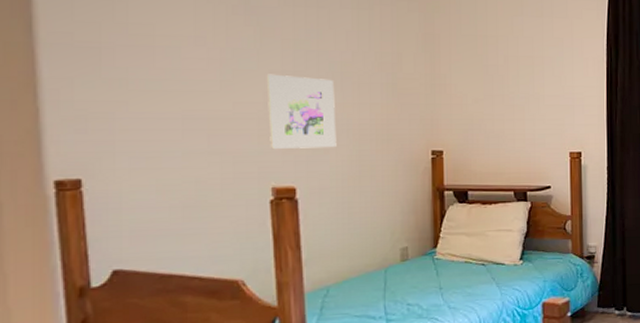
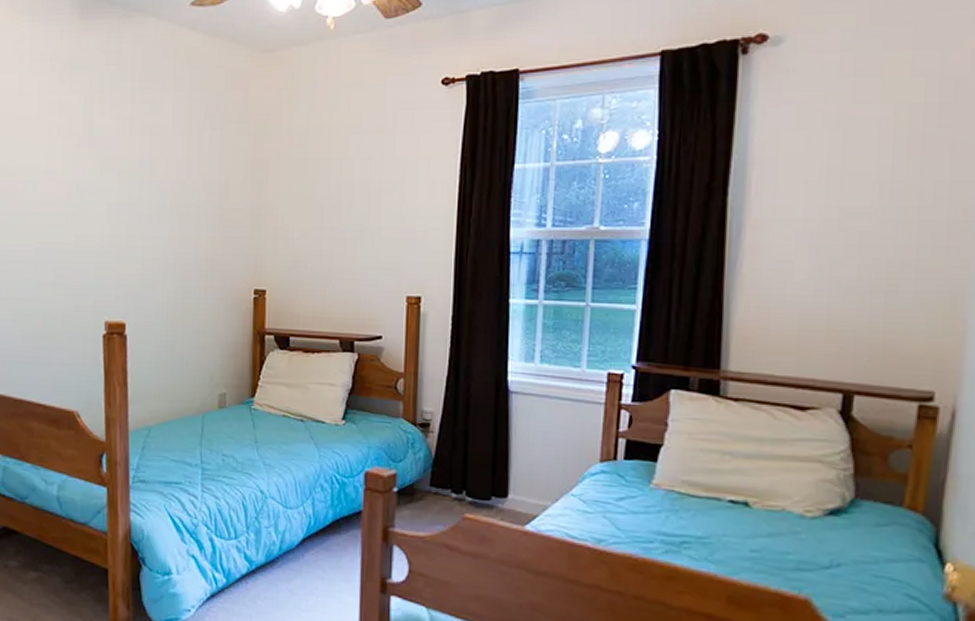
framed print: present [266,74,337,149] -> none [104,206,164,284]

